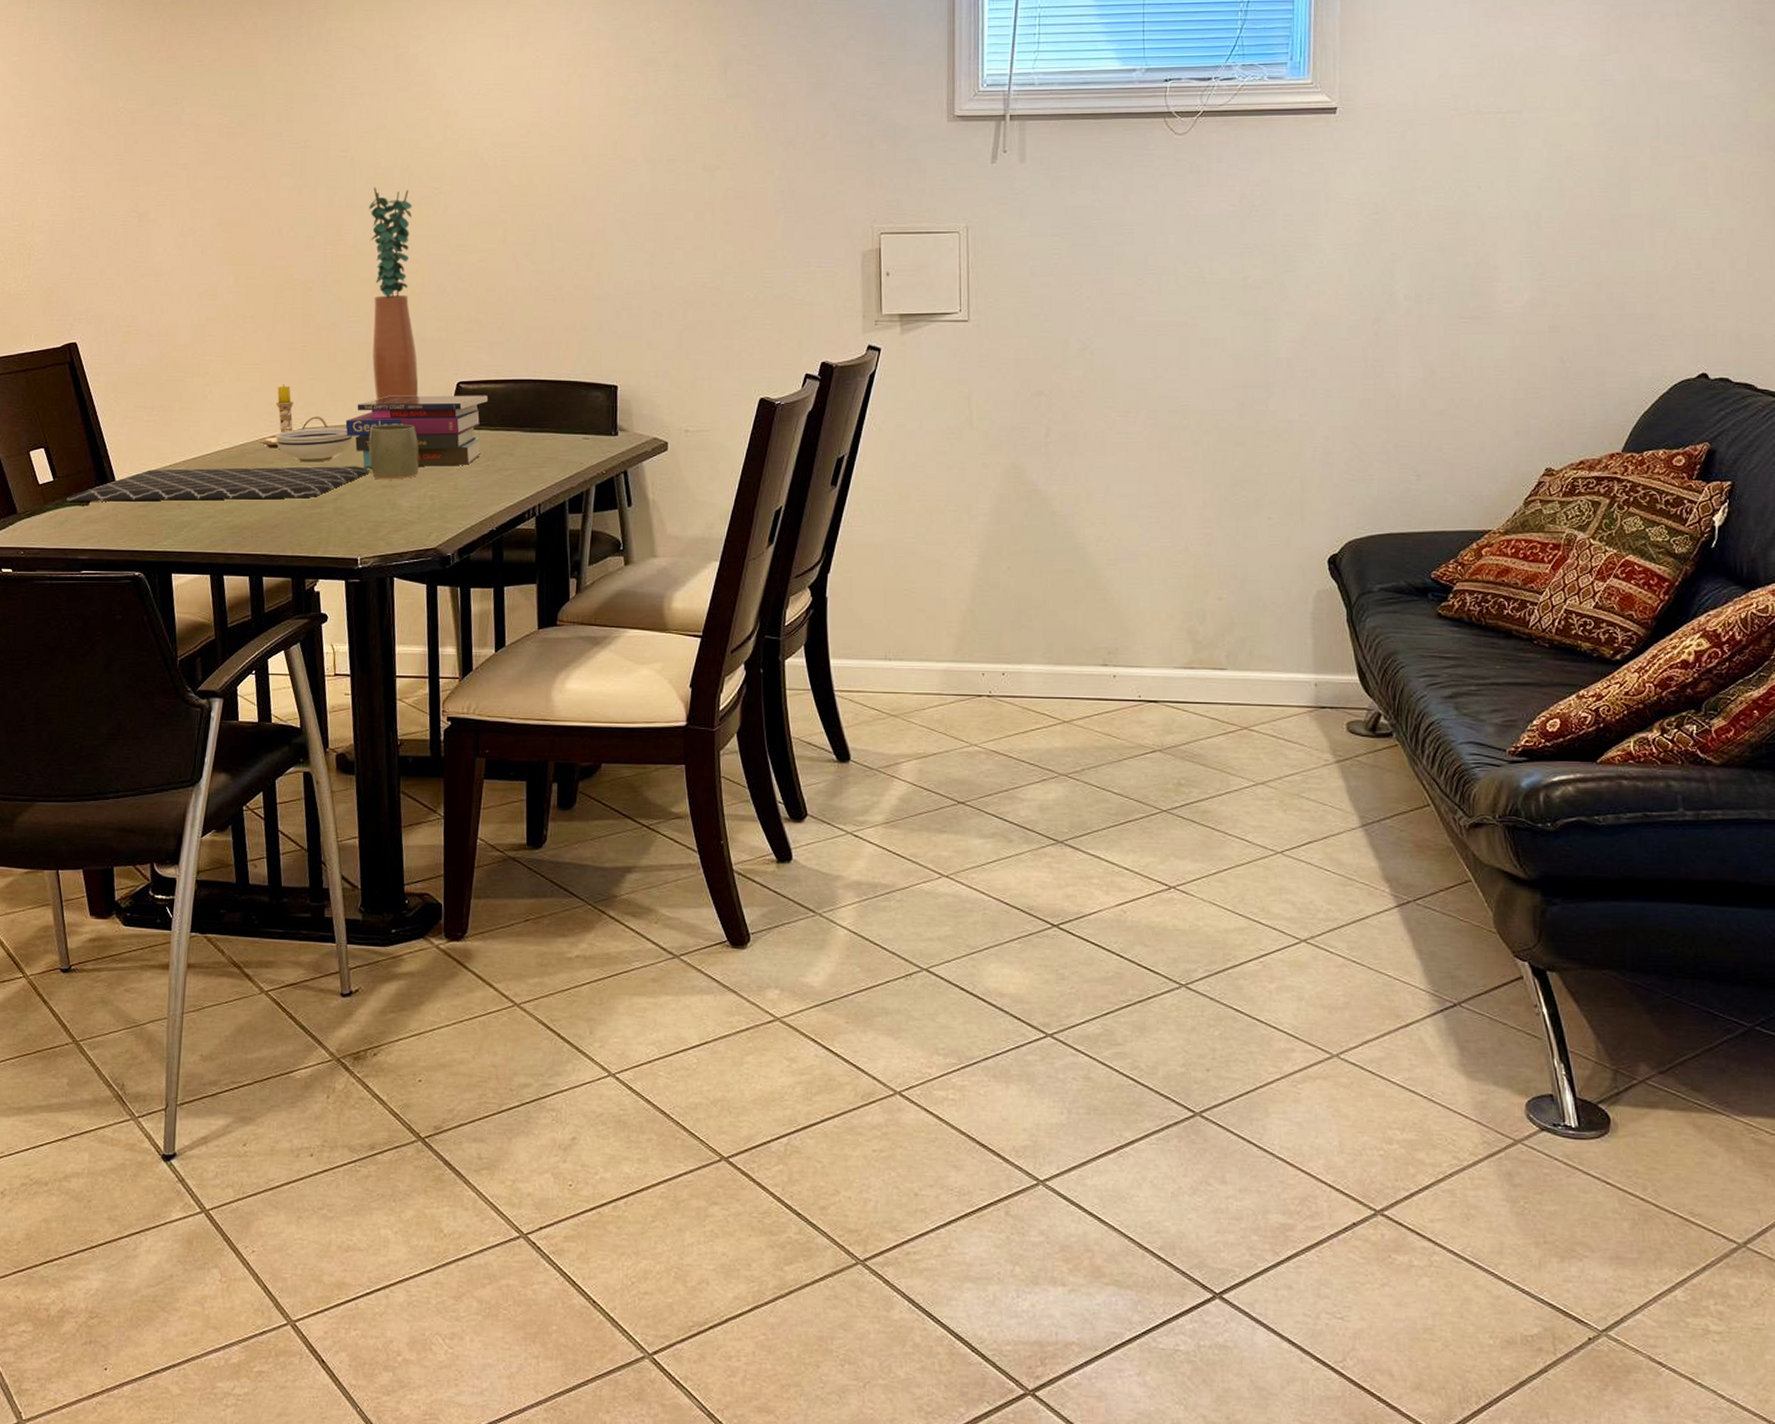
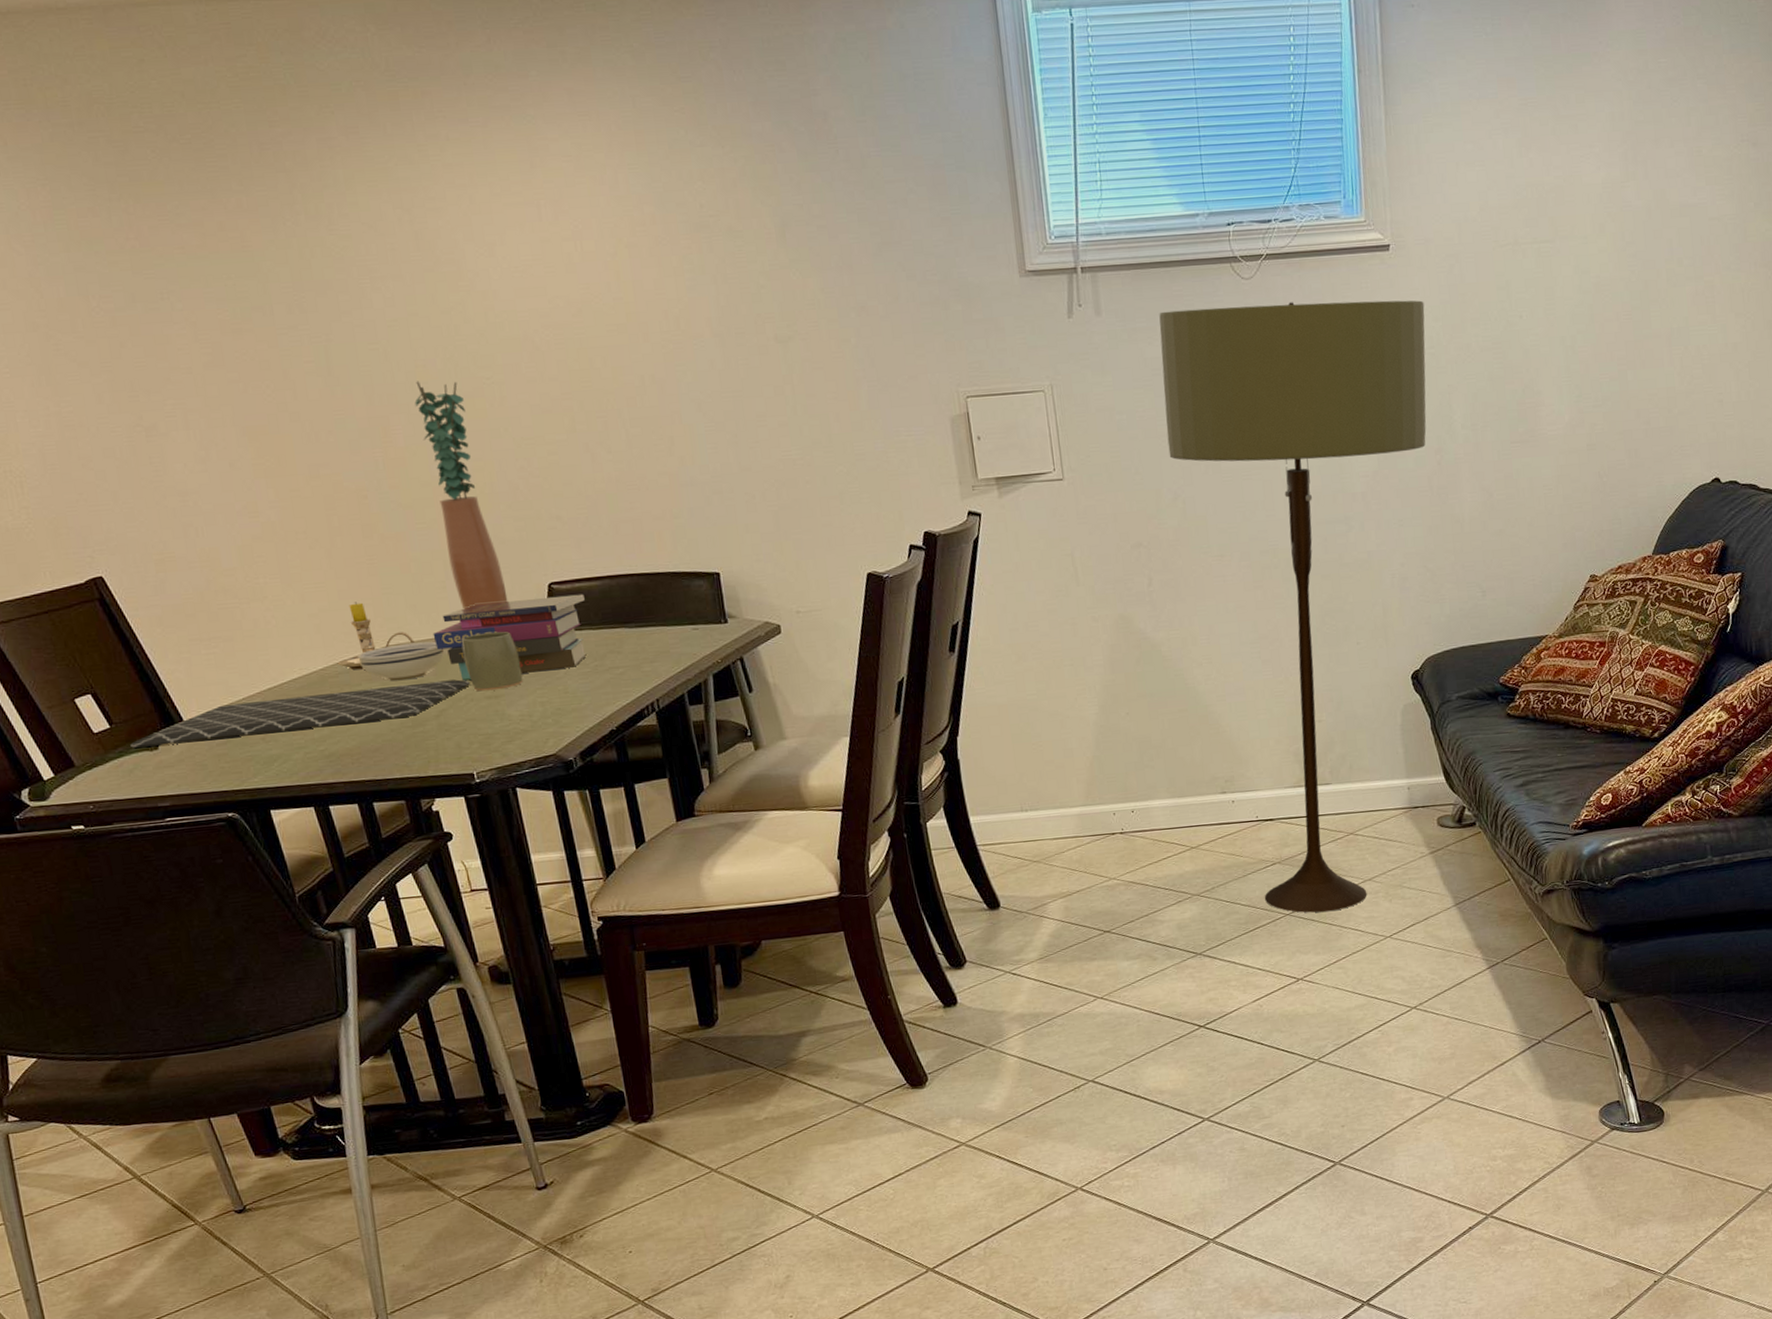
floor lamp: none [1081,159,1371,813] -> present [1159,300,1427,913]

